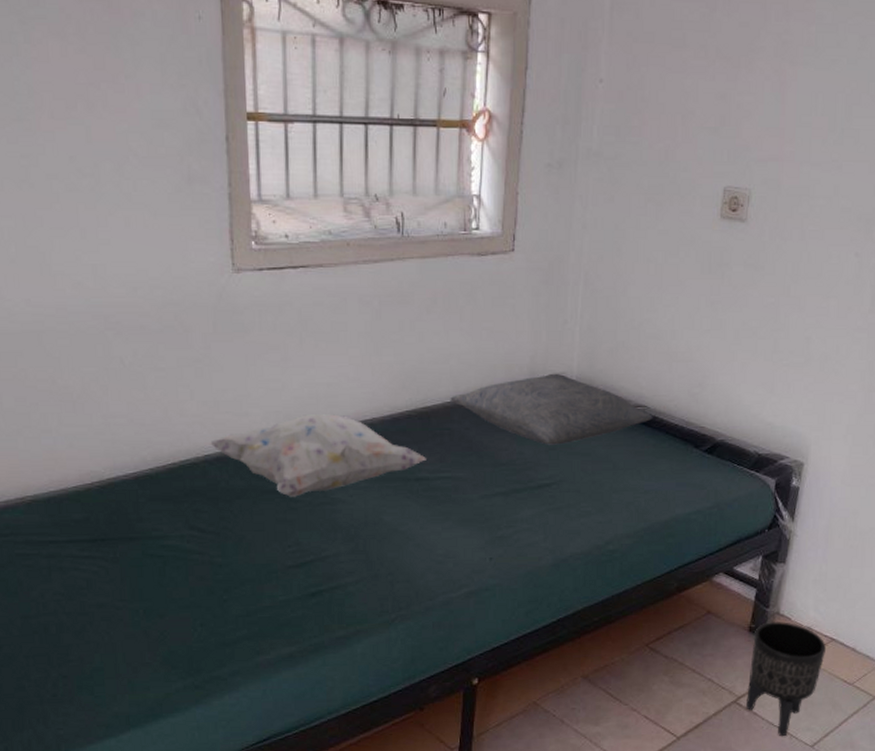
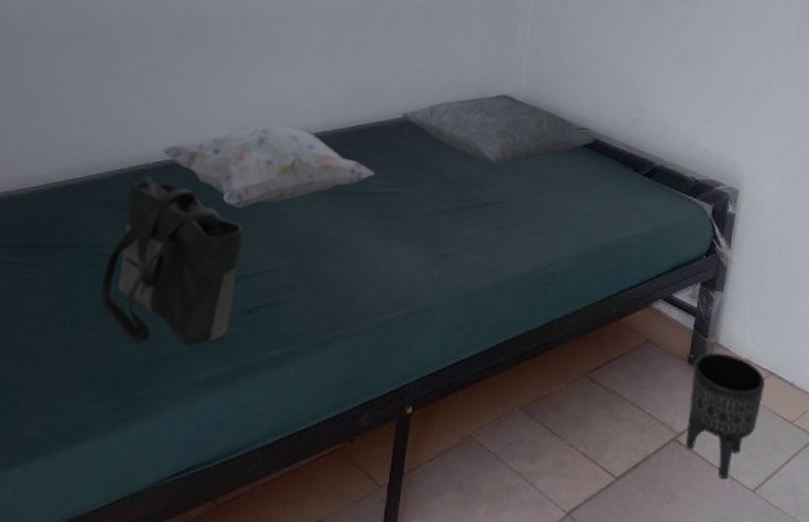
tote bag: none [167,470,300,627] -> present [101,177,243,345]

